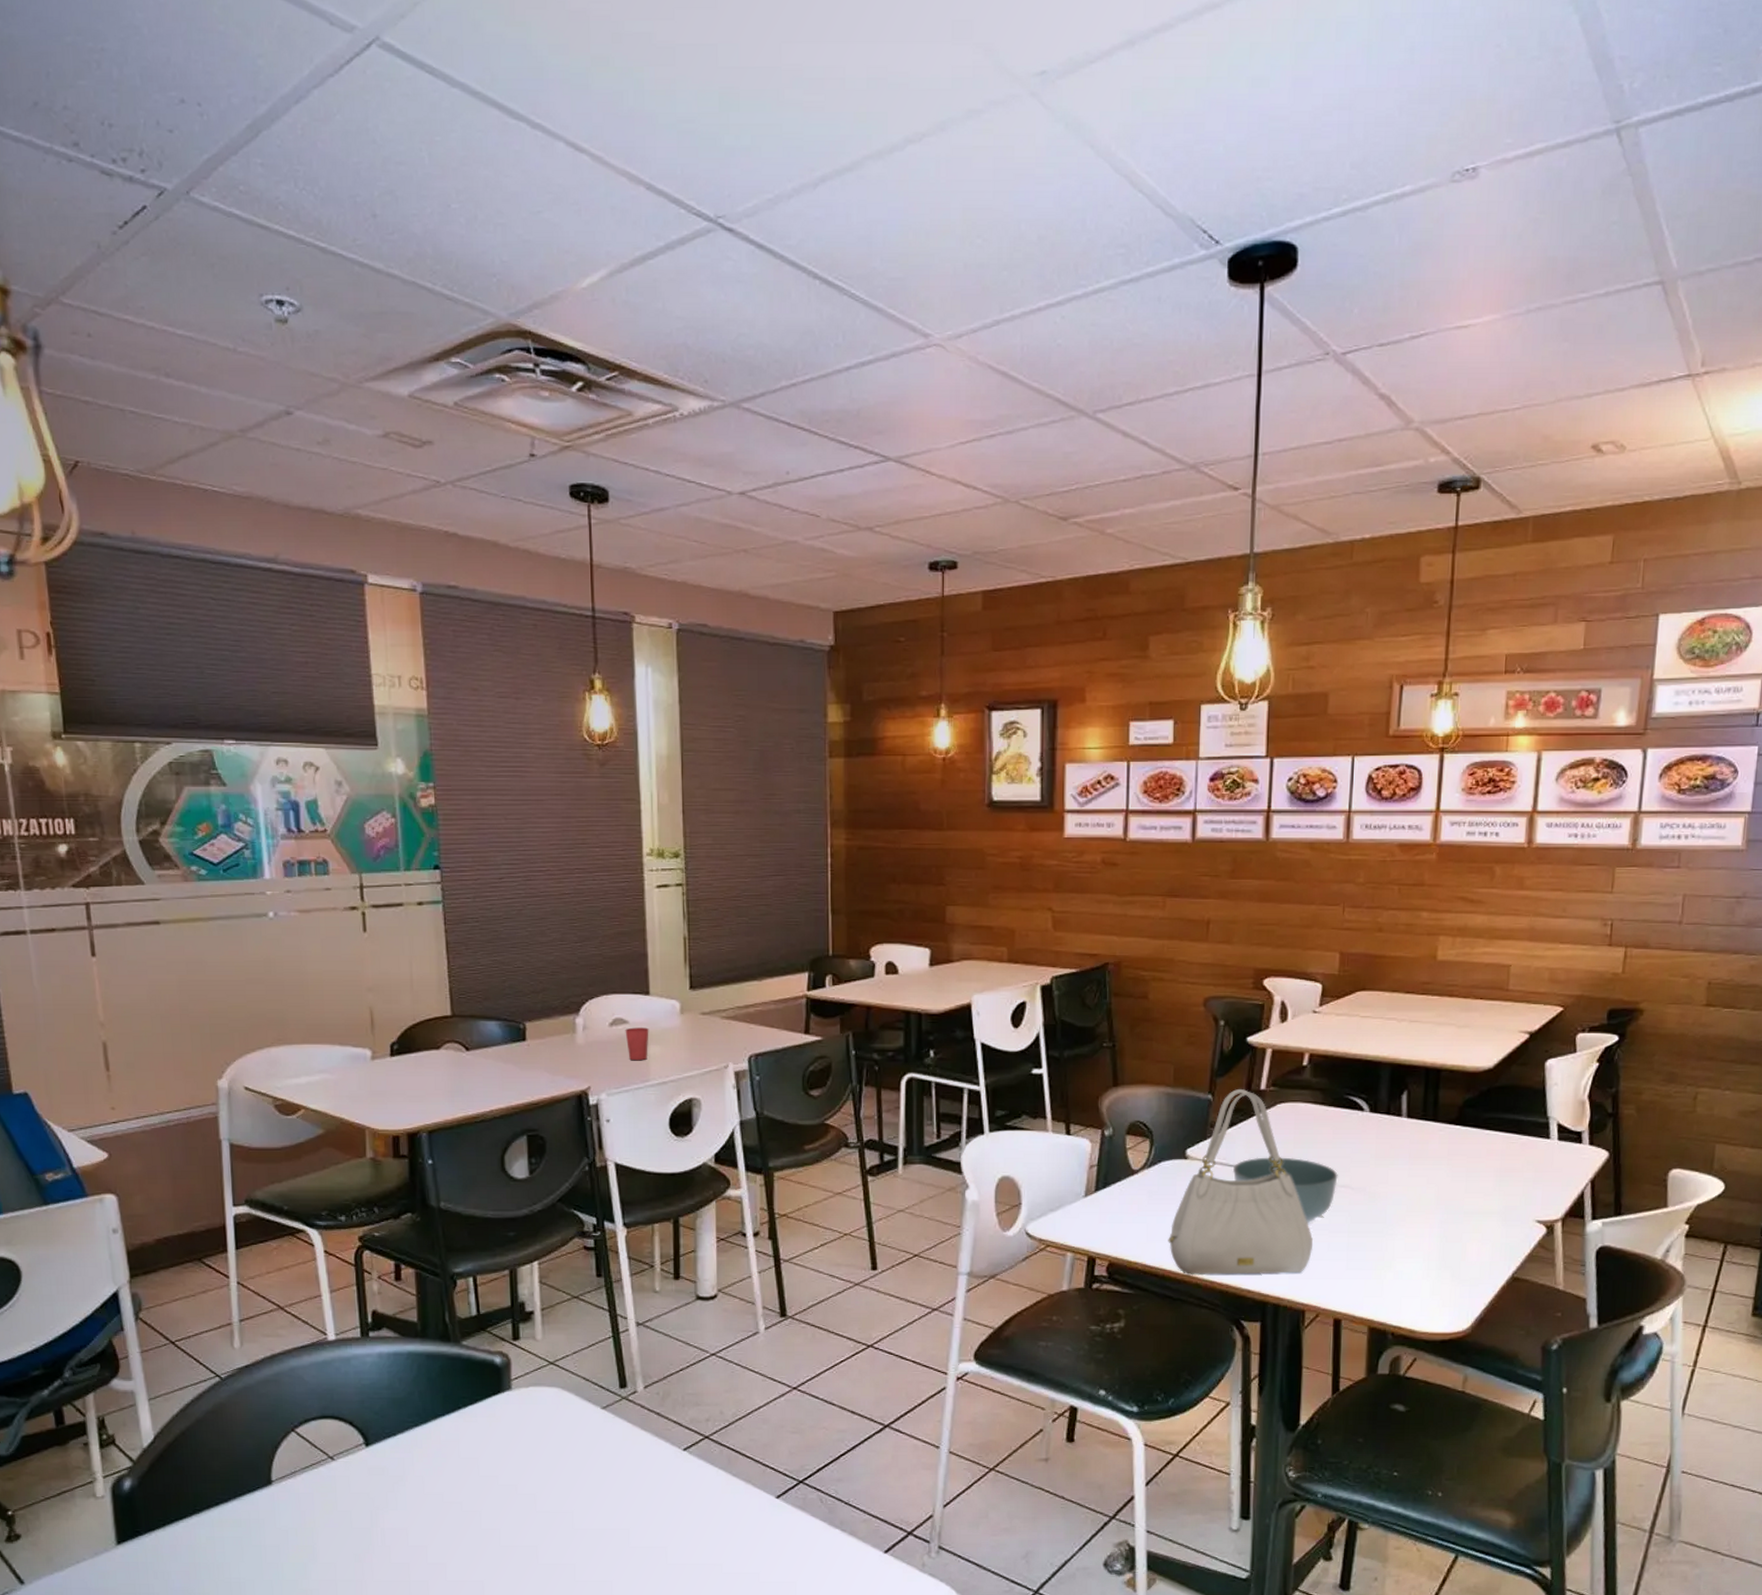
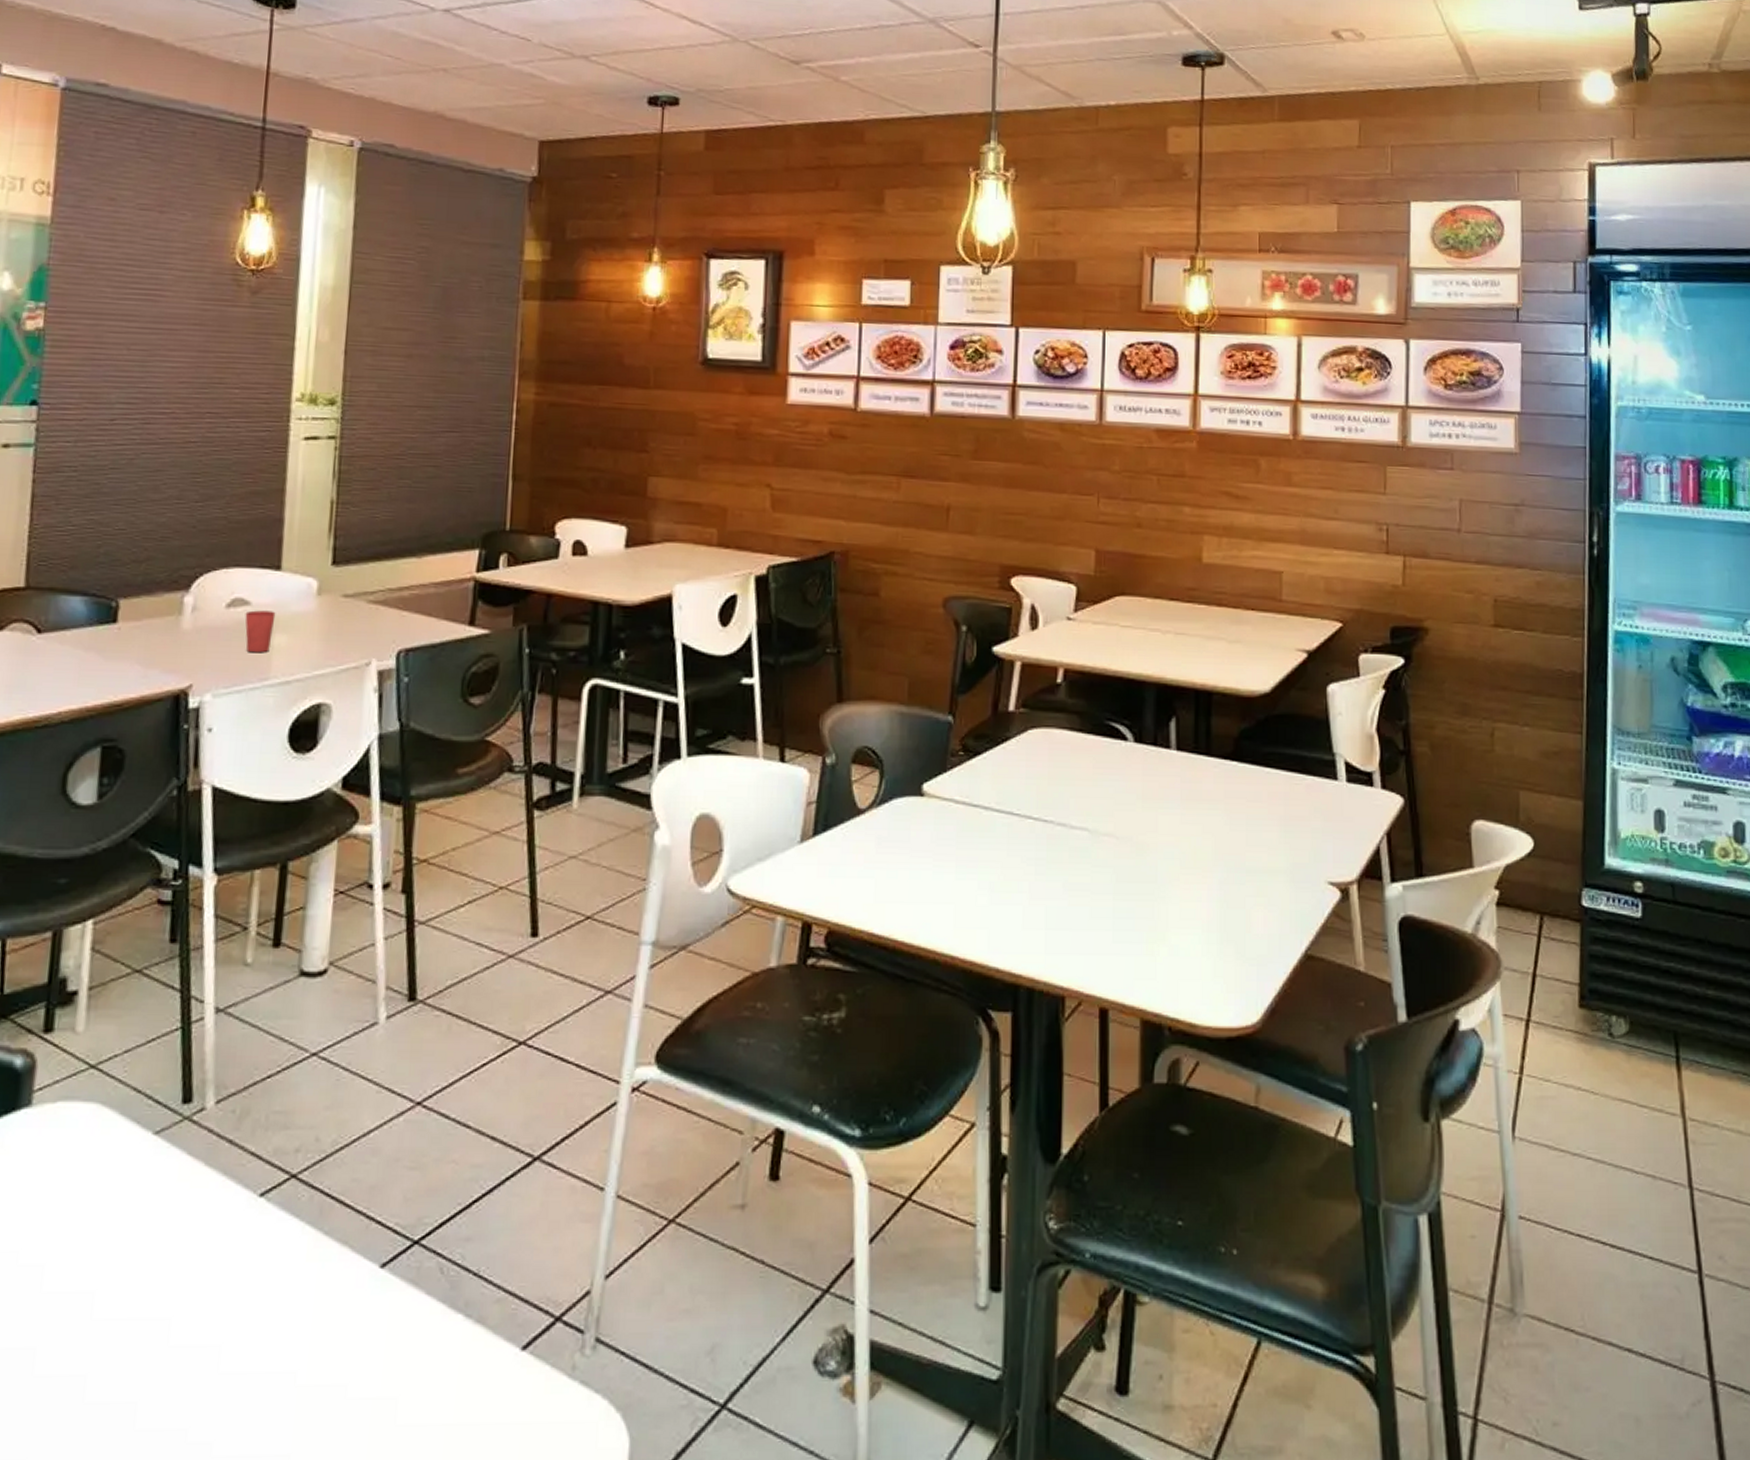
handbag: present [1168,1089,1313,1275] -> none [900,710,1072,948]
bowl: present [1232,1157,1338,1224] -> none [977,795,1100,882]

